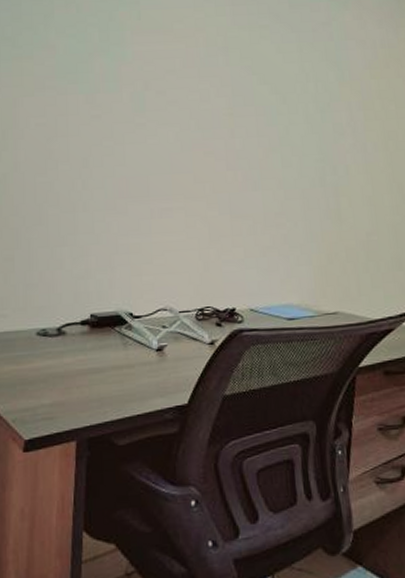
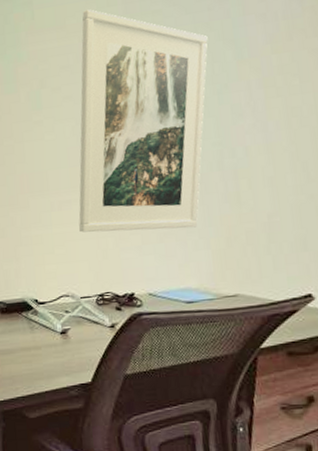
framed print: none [180,16,312,243] -> present [79,9,208,233]

